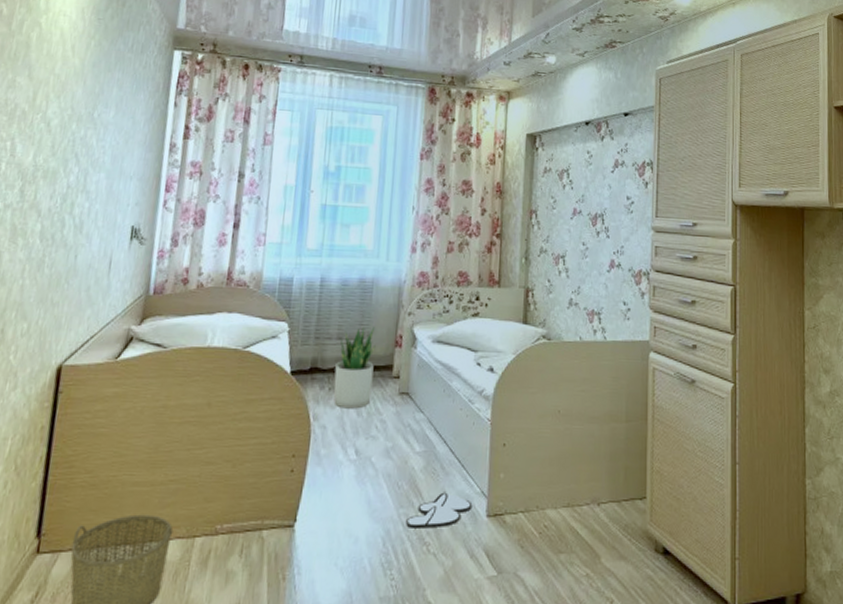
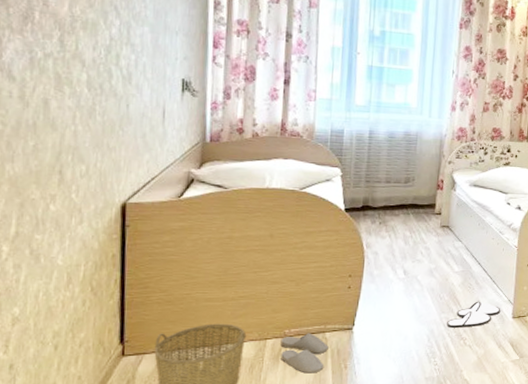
slippers: none [209,530,265,586] -> present [280,333,329,374]
planter: present [333,326,376,409] -> none [383,172,420,239]

